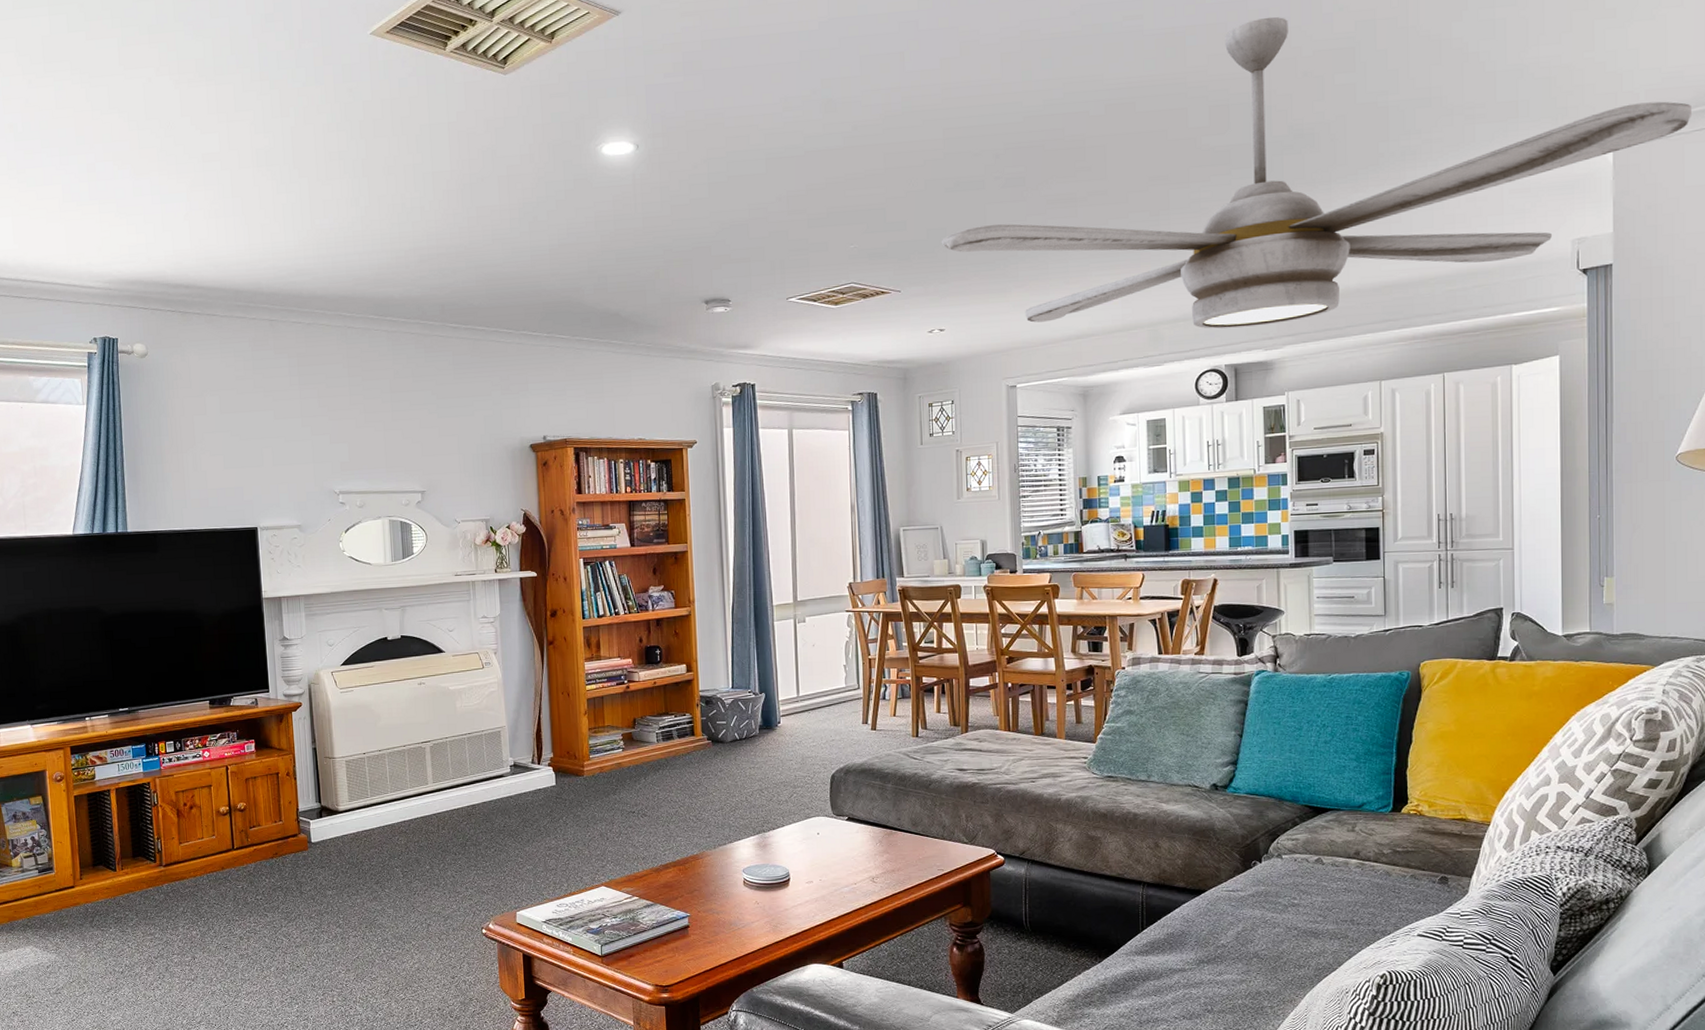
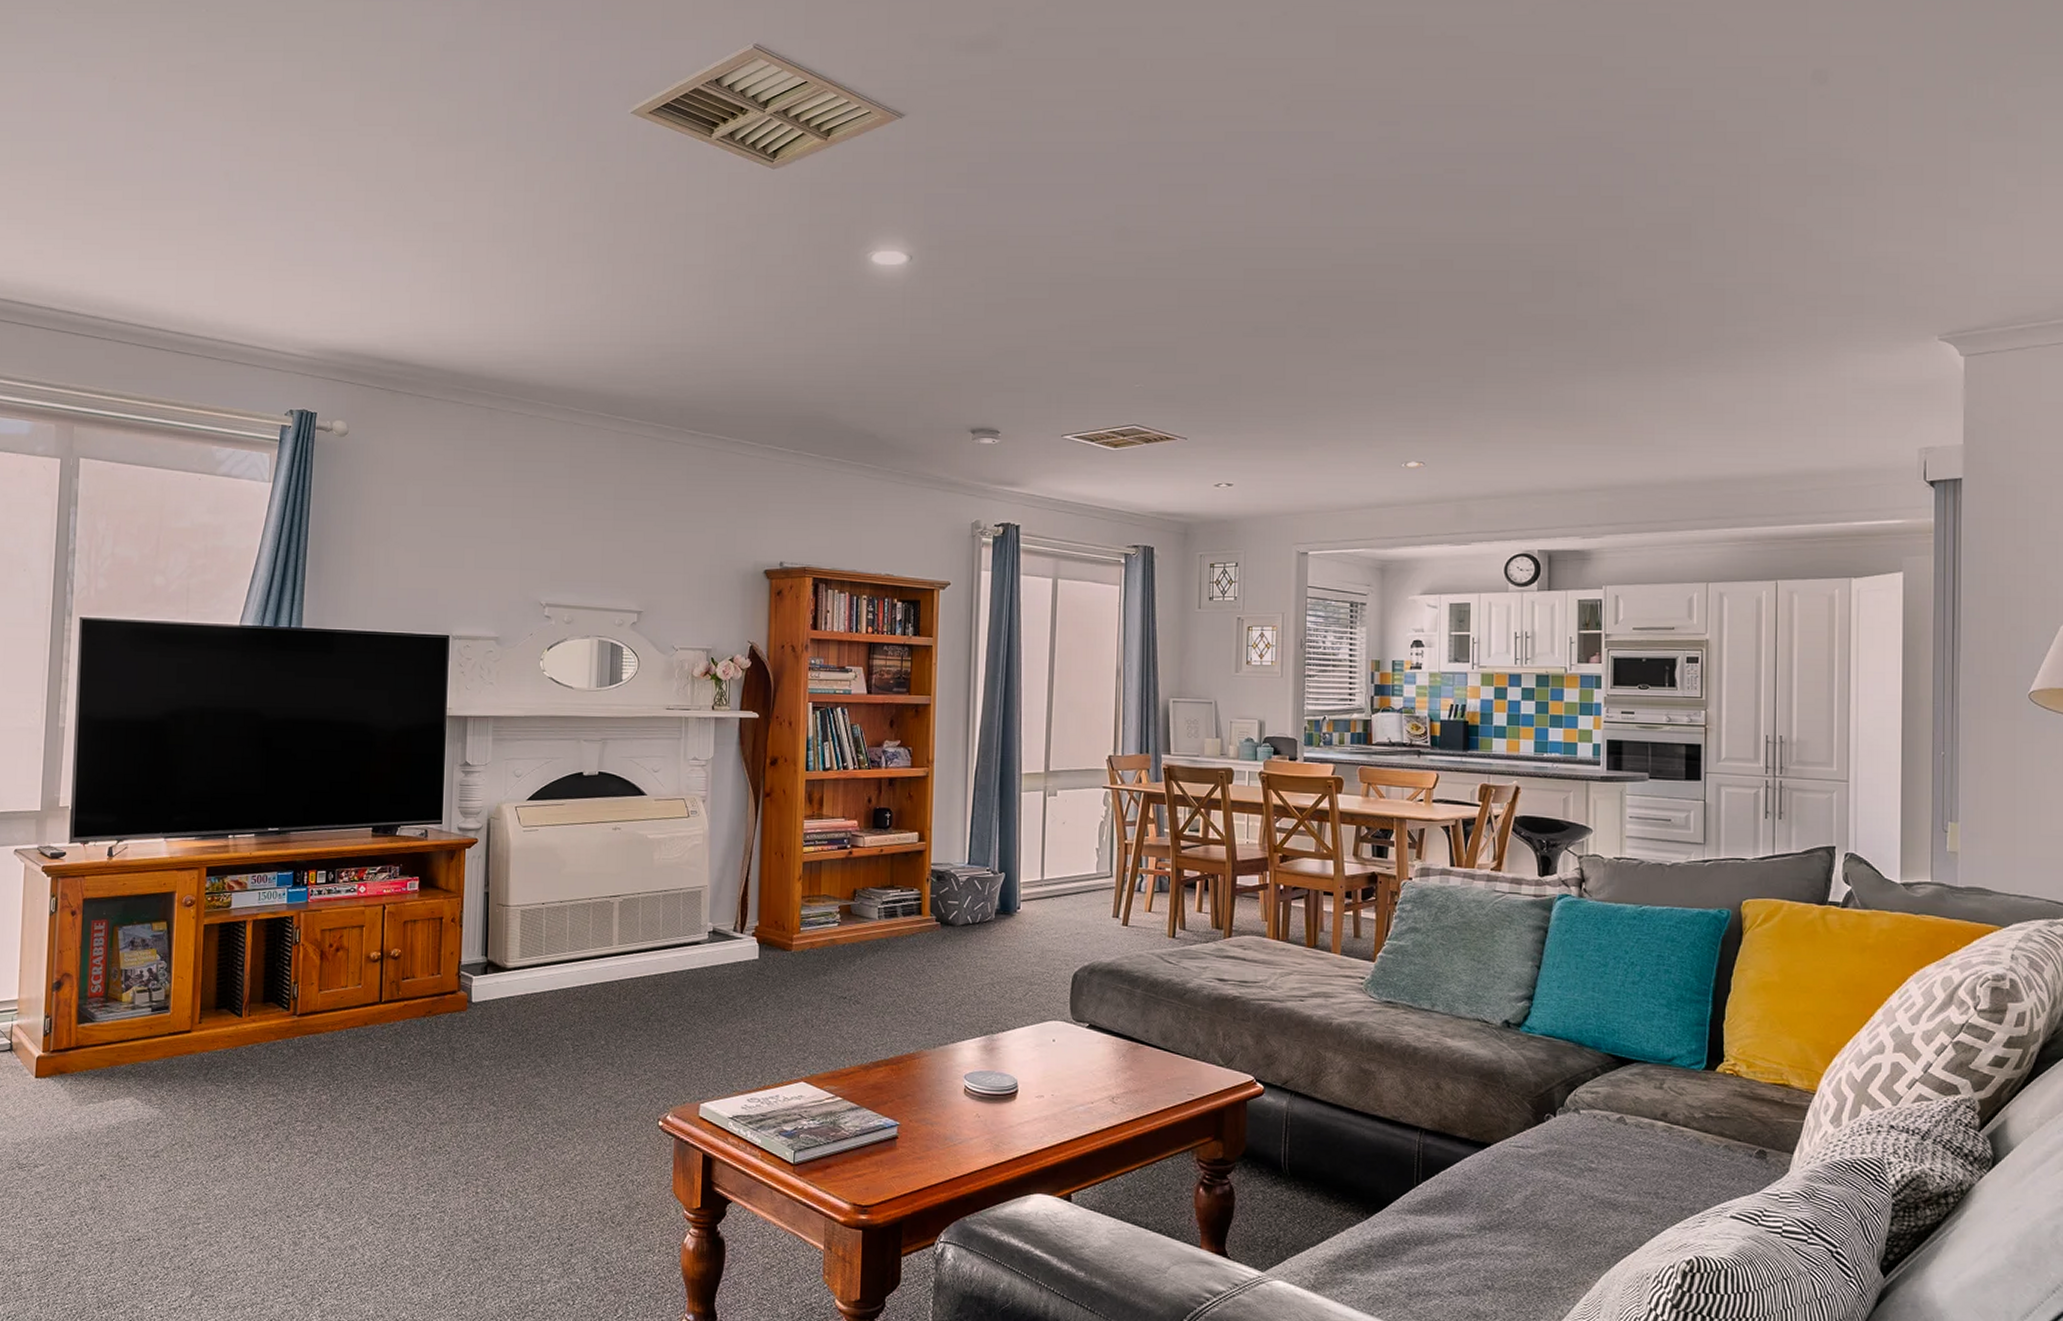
ceiling fan: present [942,16,1691,329] -> none [1236,184,2048,511]

